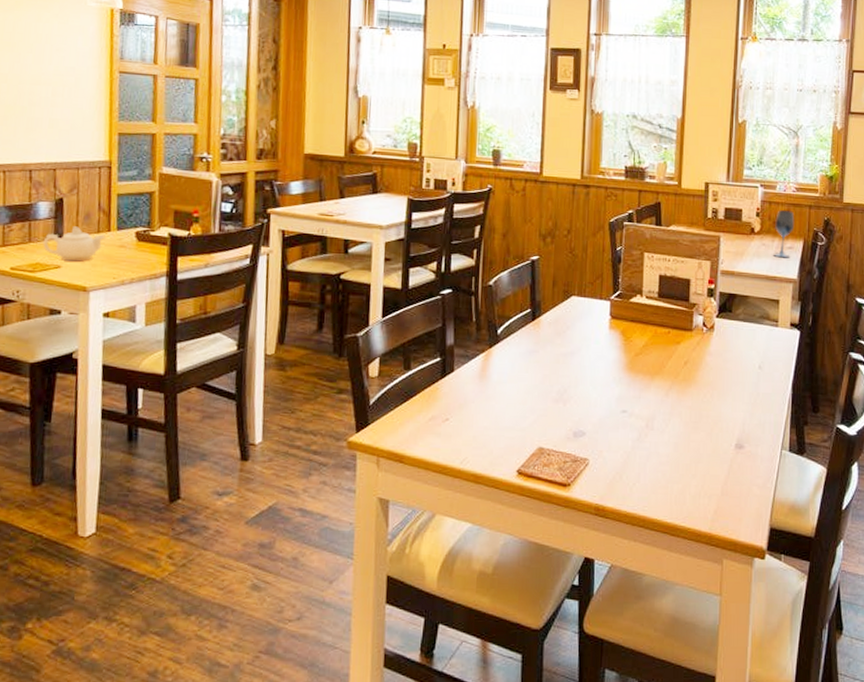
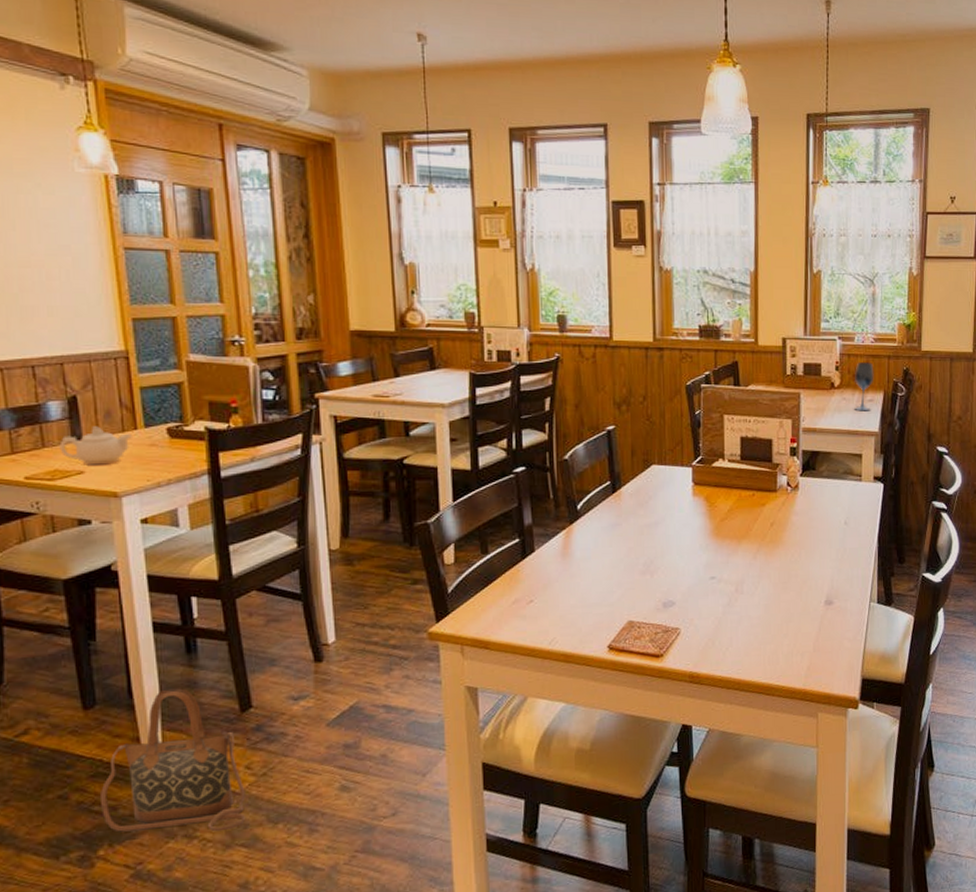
handbag: none [35,473,165,617] -> present [101,688,246,832]

